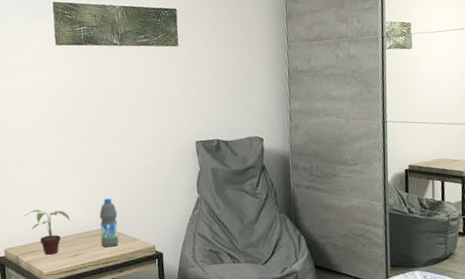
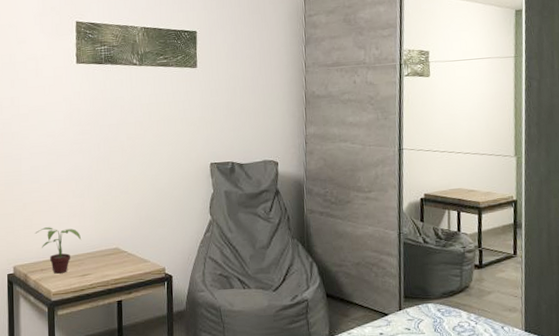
water bottle: present [99,198,119,248] -> none [110,218,129,268]

